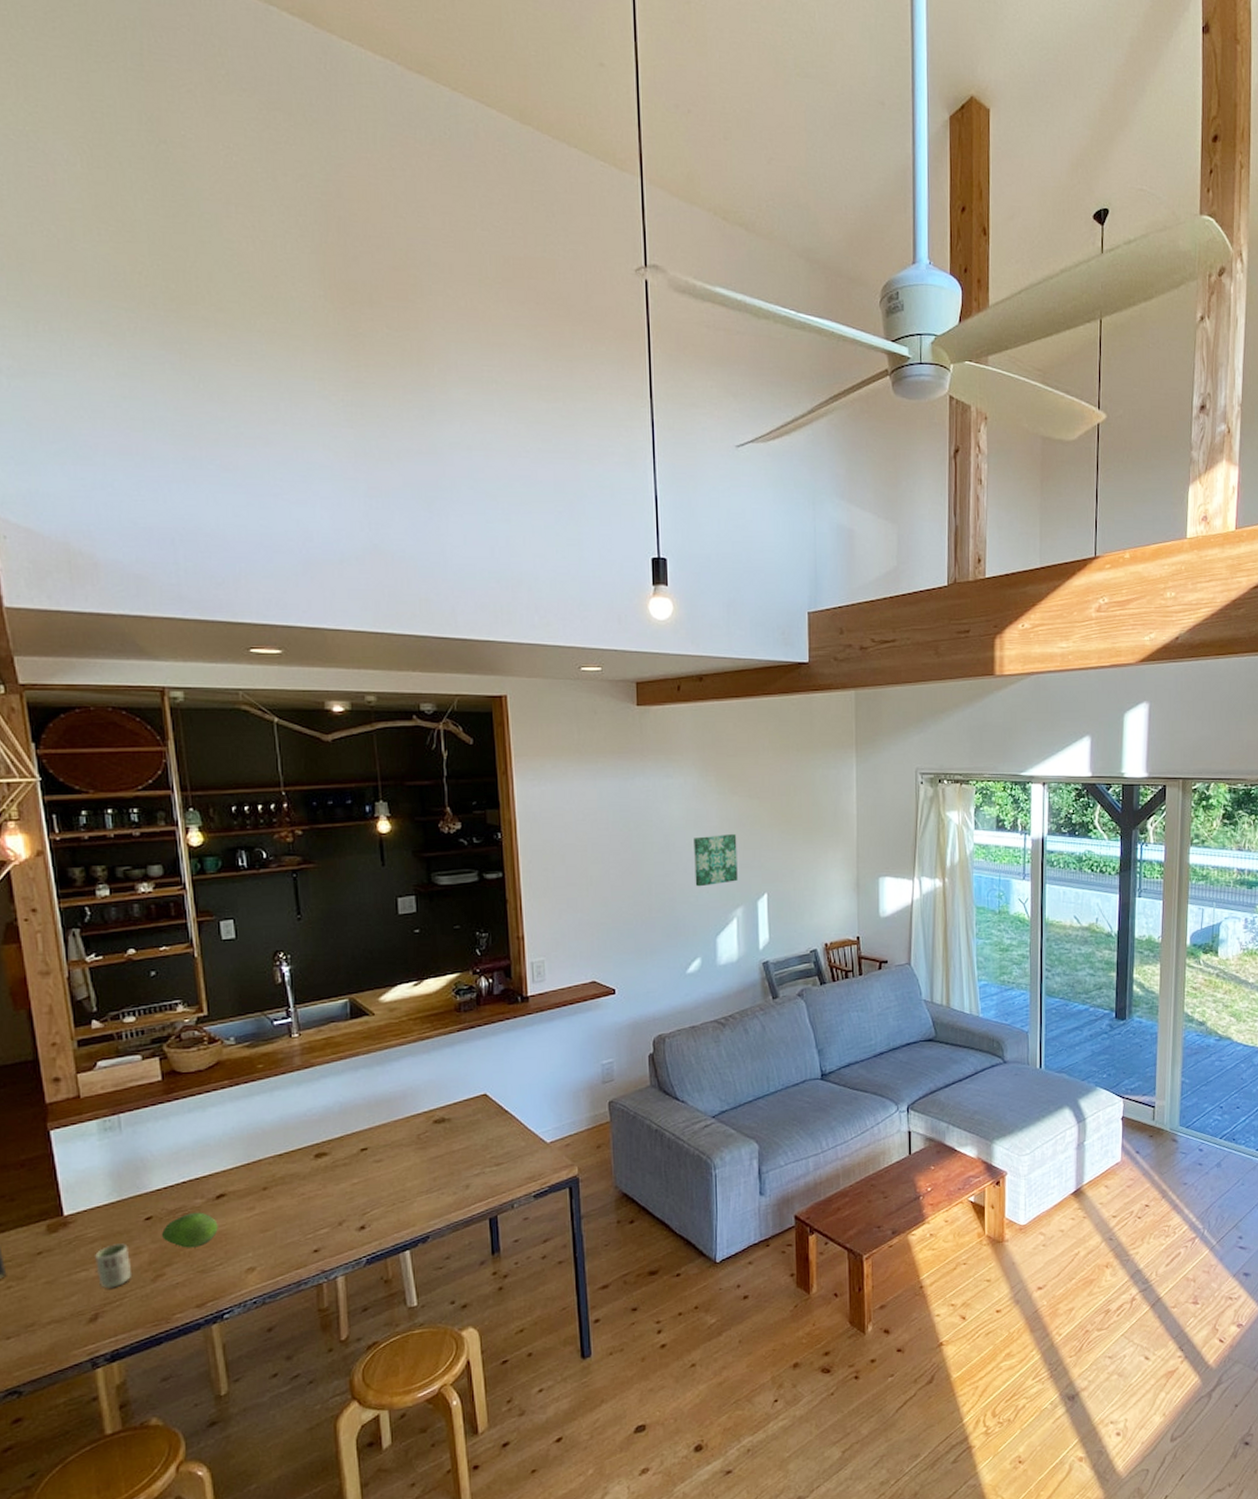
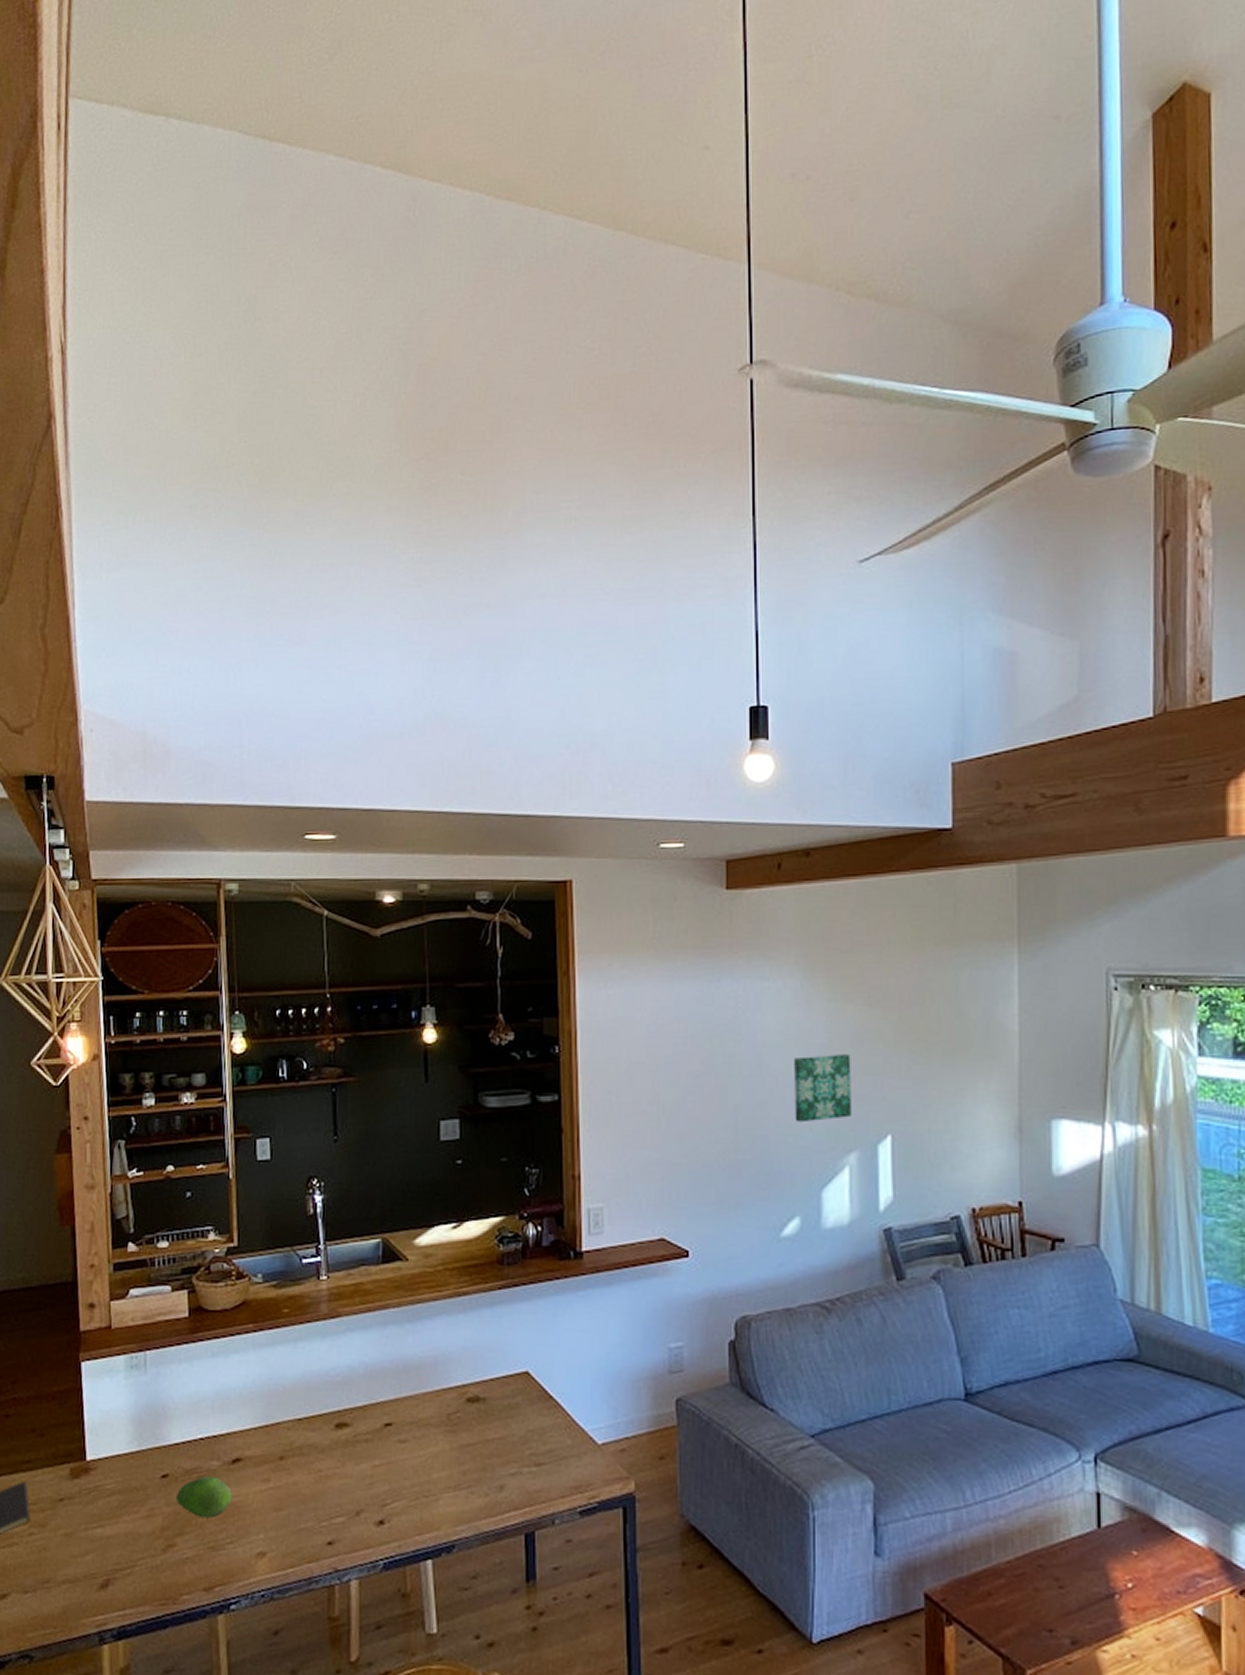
cup: present [95,1243,131,1289] -> none [111,1500,144,1553]

